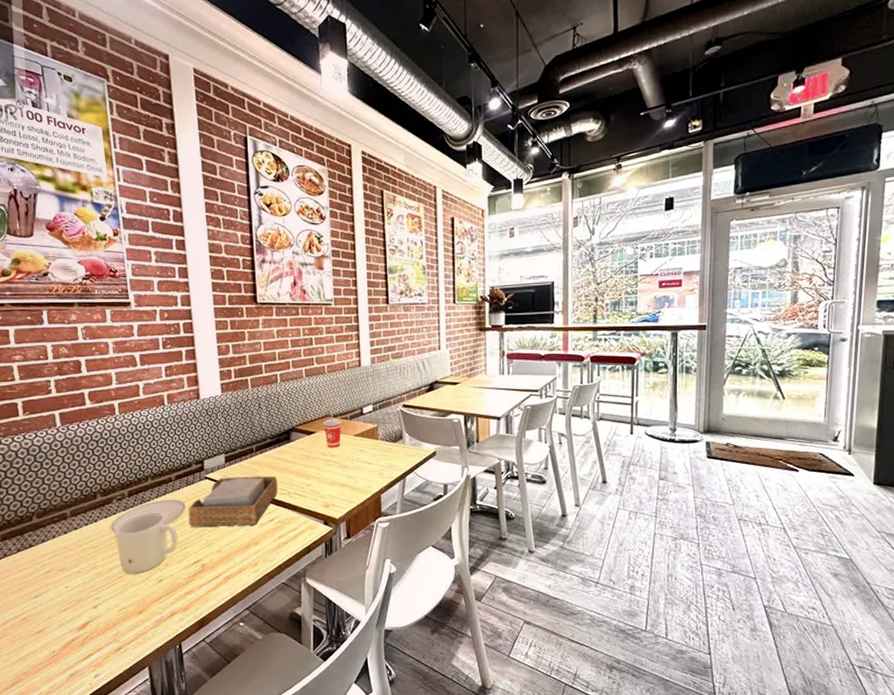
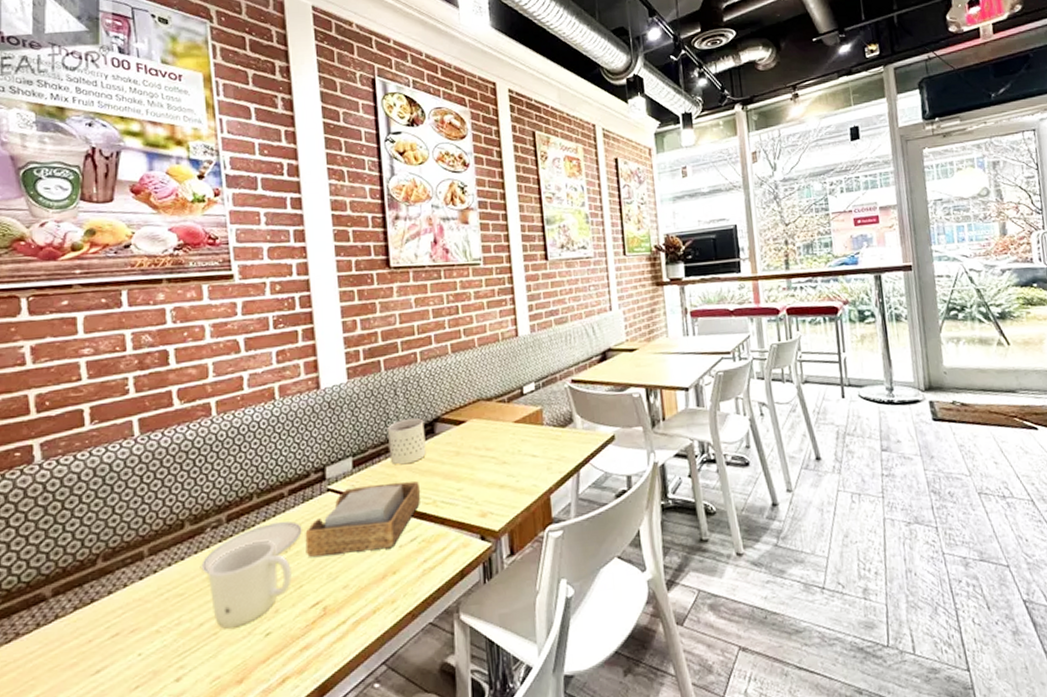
mug: none [252,426,283,463] -> present [387,417,426,465]
beverage cup: present [319,406,341,448] -> none [469,388,498,440]

